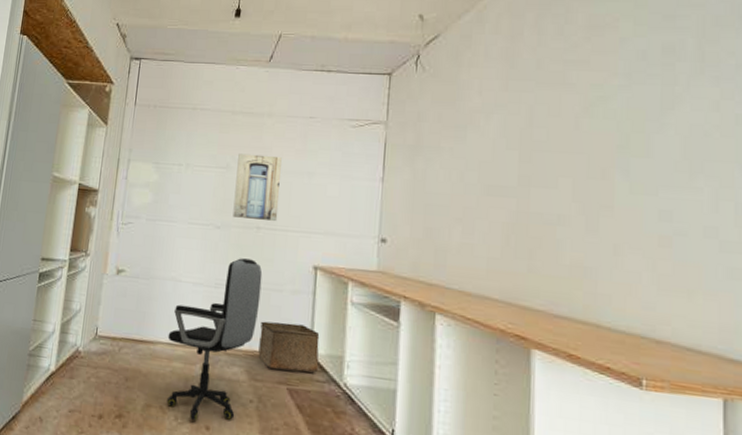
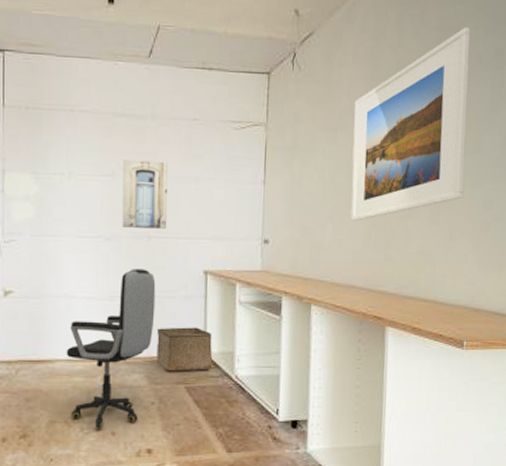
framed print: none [483,24,631,225] -> present [350,27,471,221]

